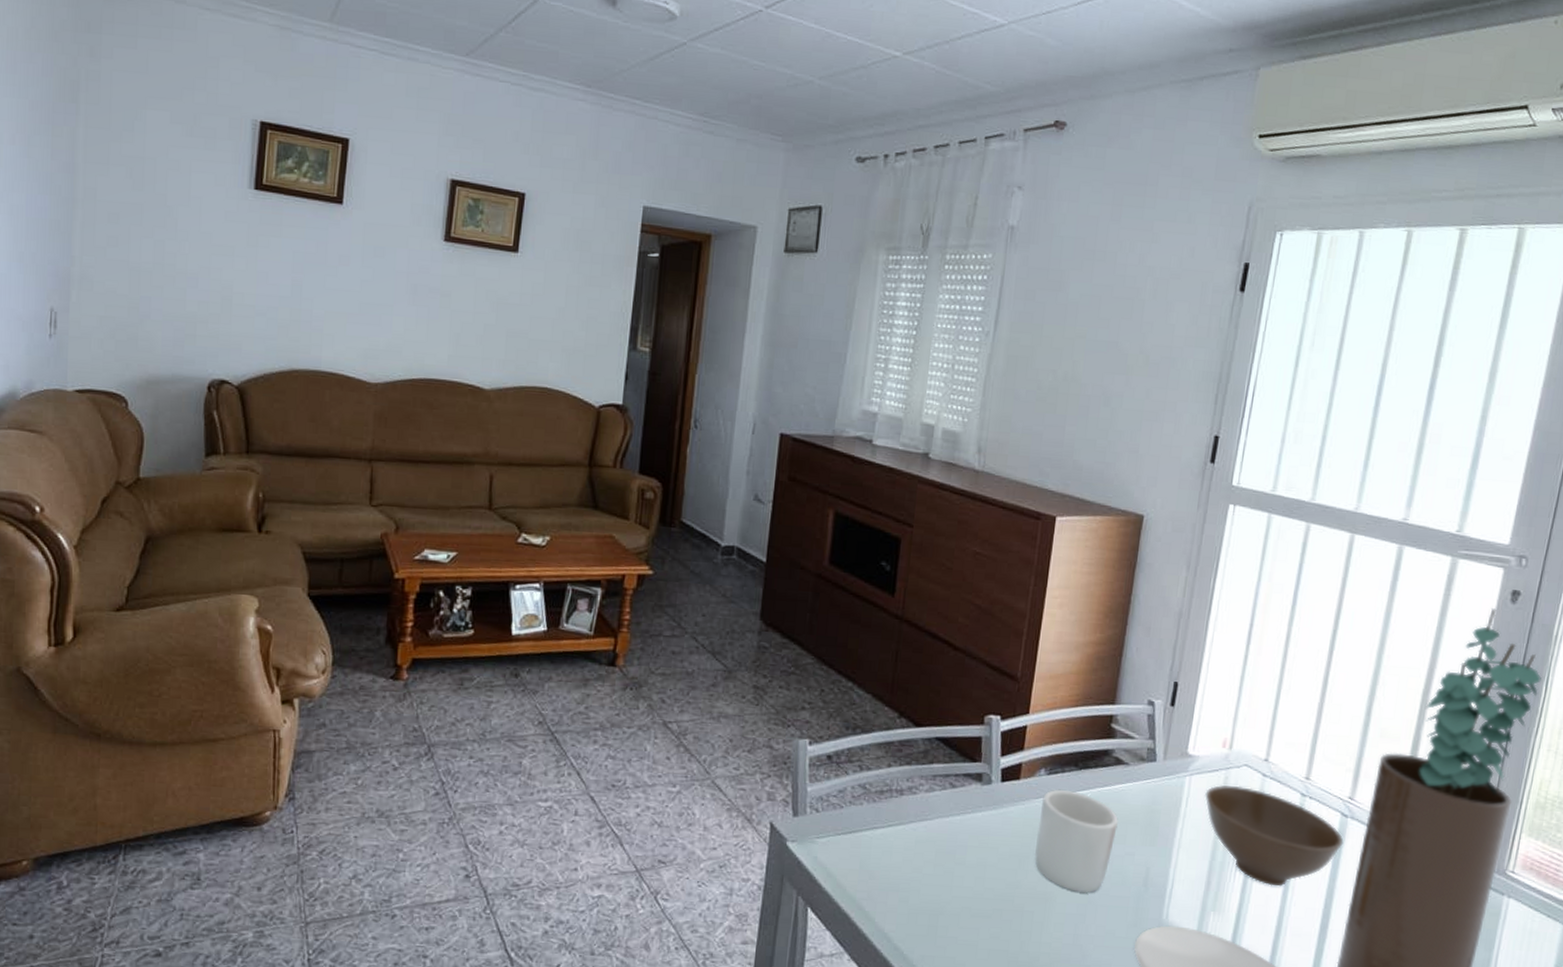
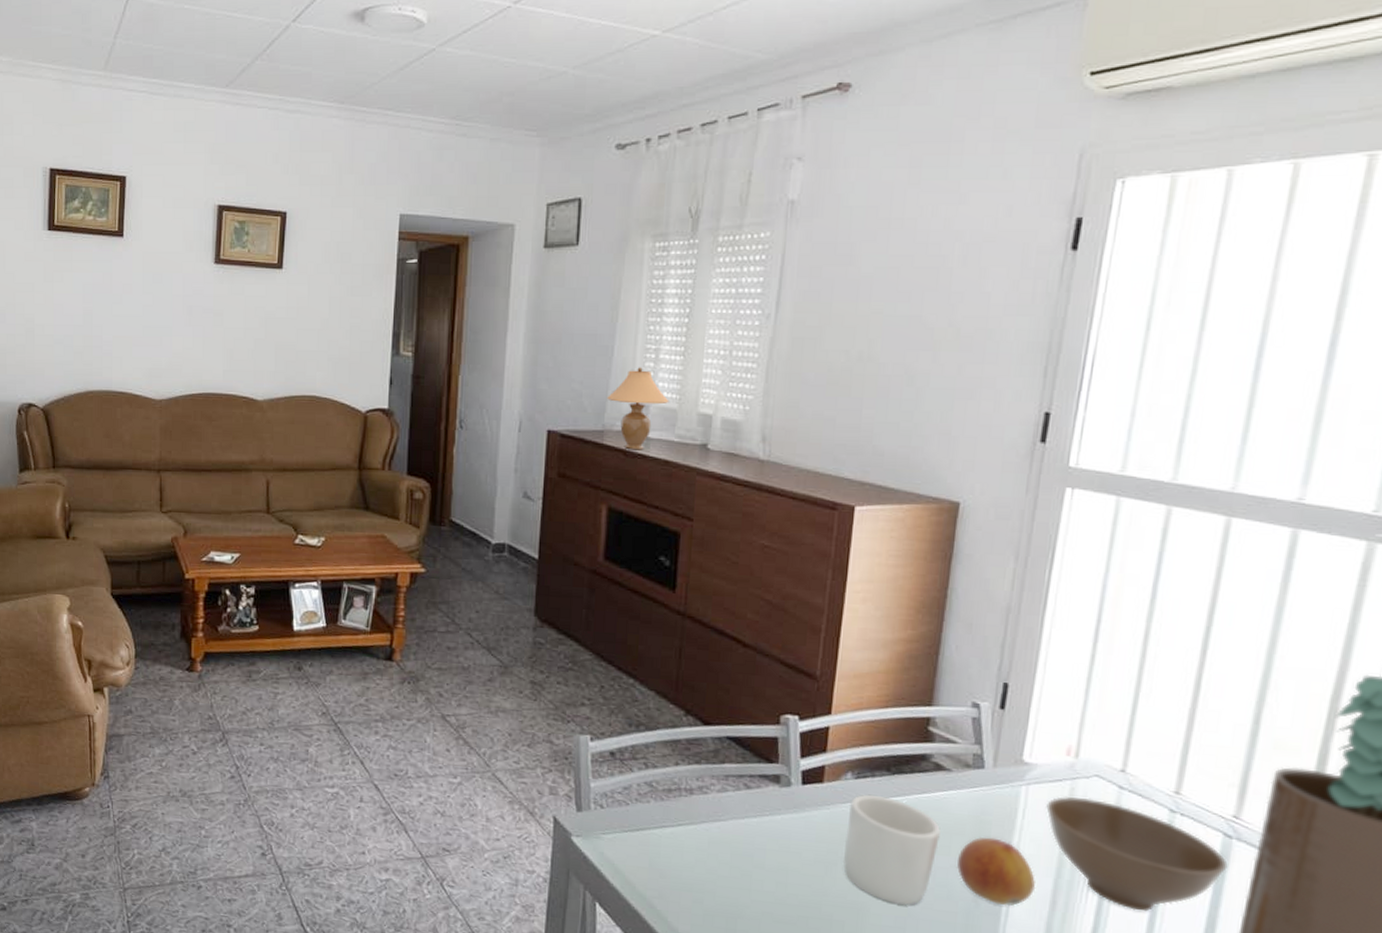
table lamp: none [838,376,896,457] -> present [607,367,669,451]
fruit: none [1131,825,1195,889] -> present [957,837,1036,906]

